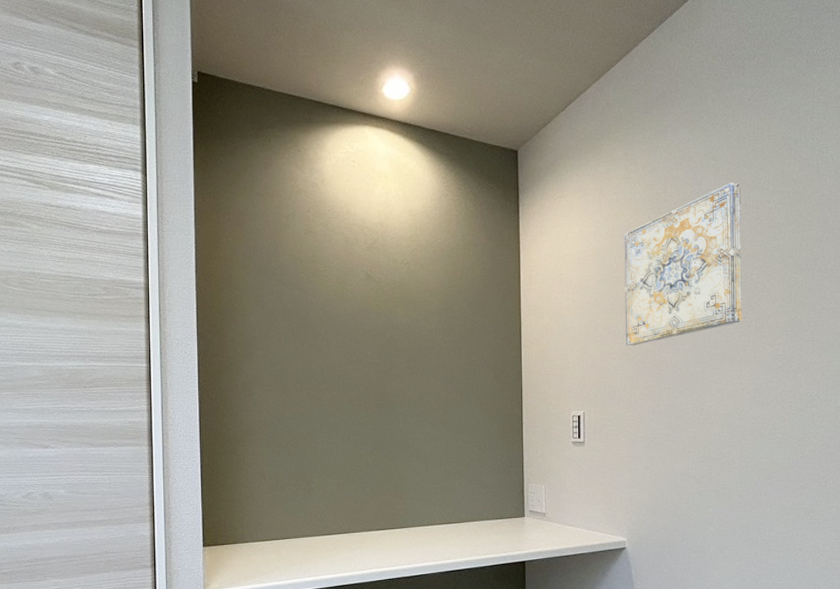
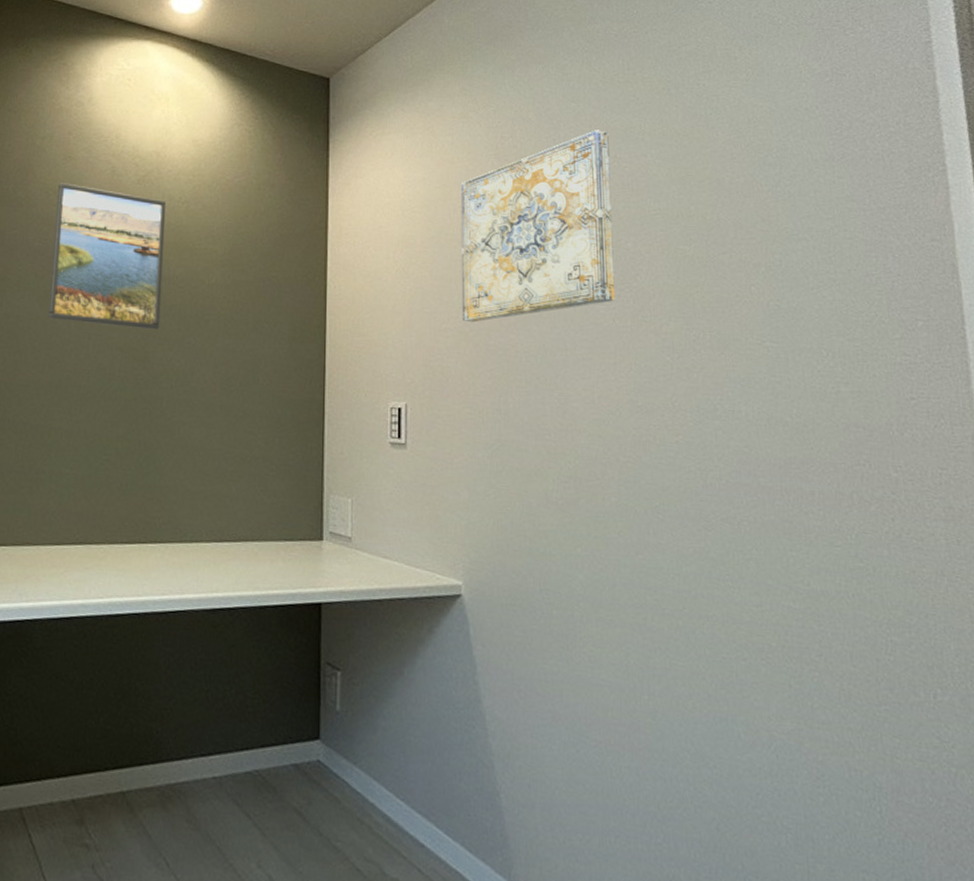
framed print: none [303,253,393,369] -> present [48,183,166,330]

